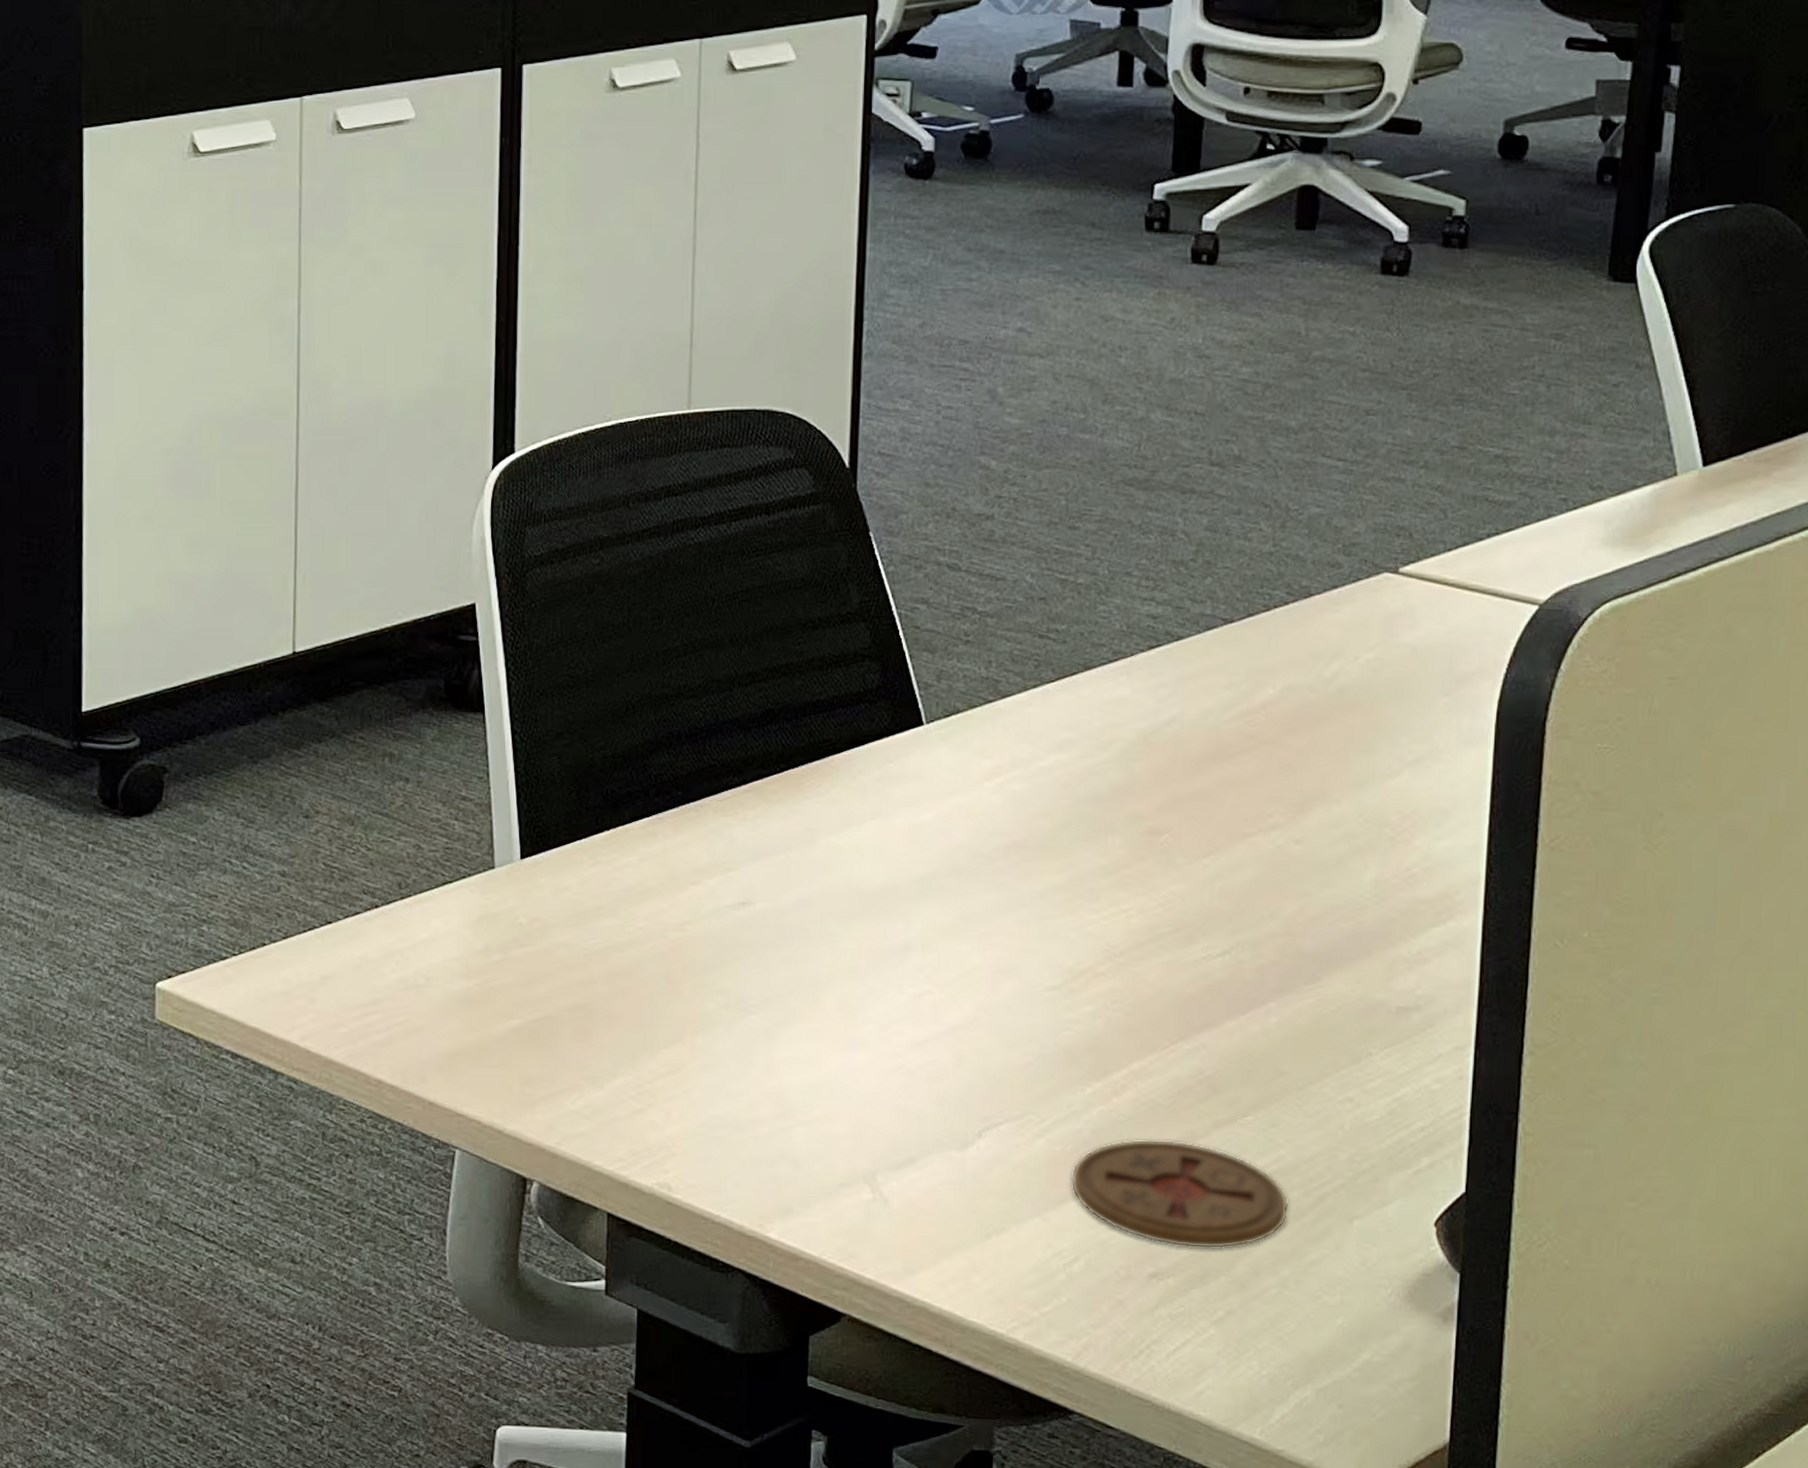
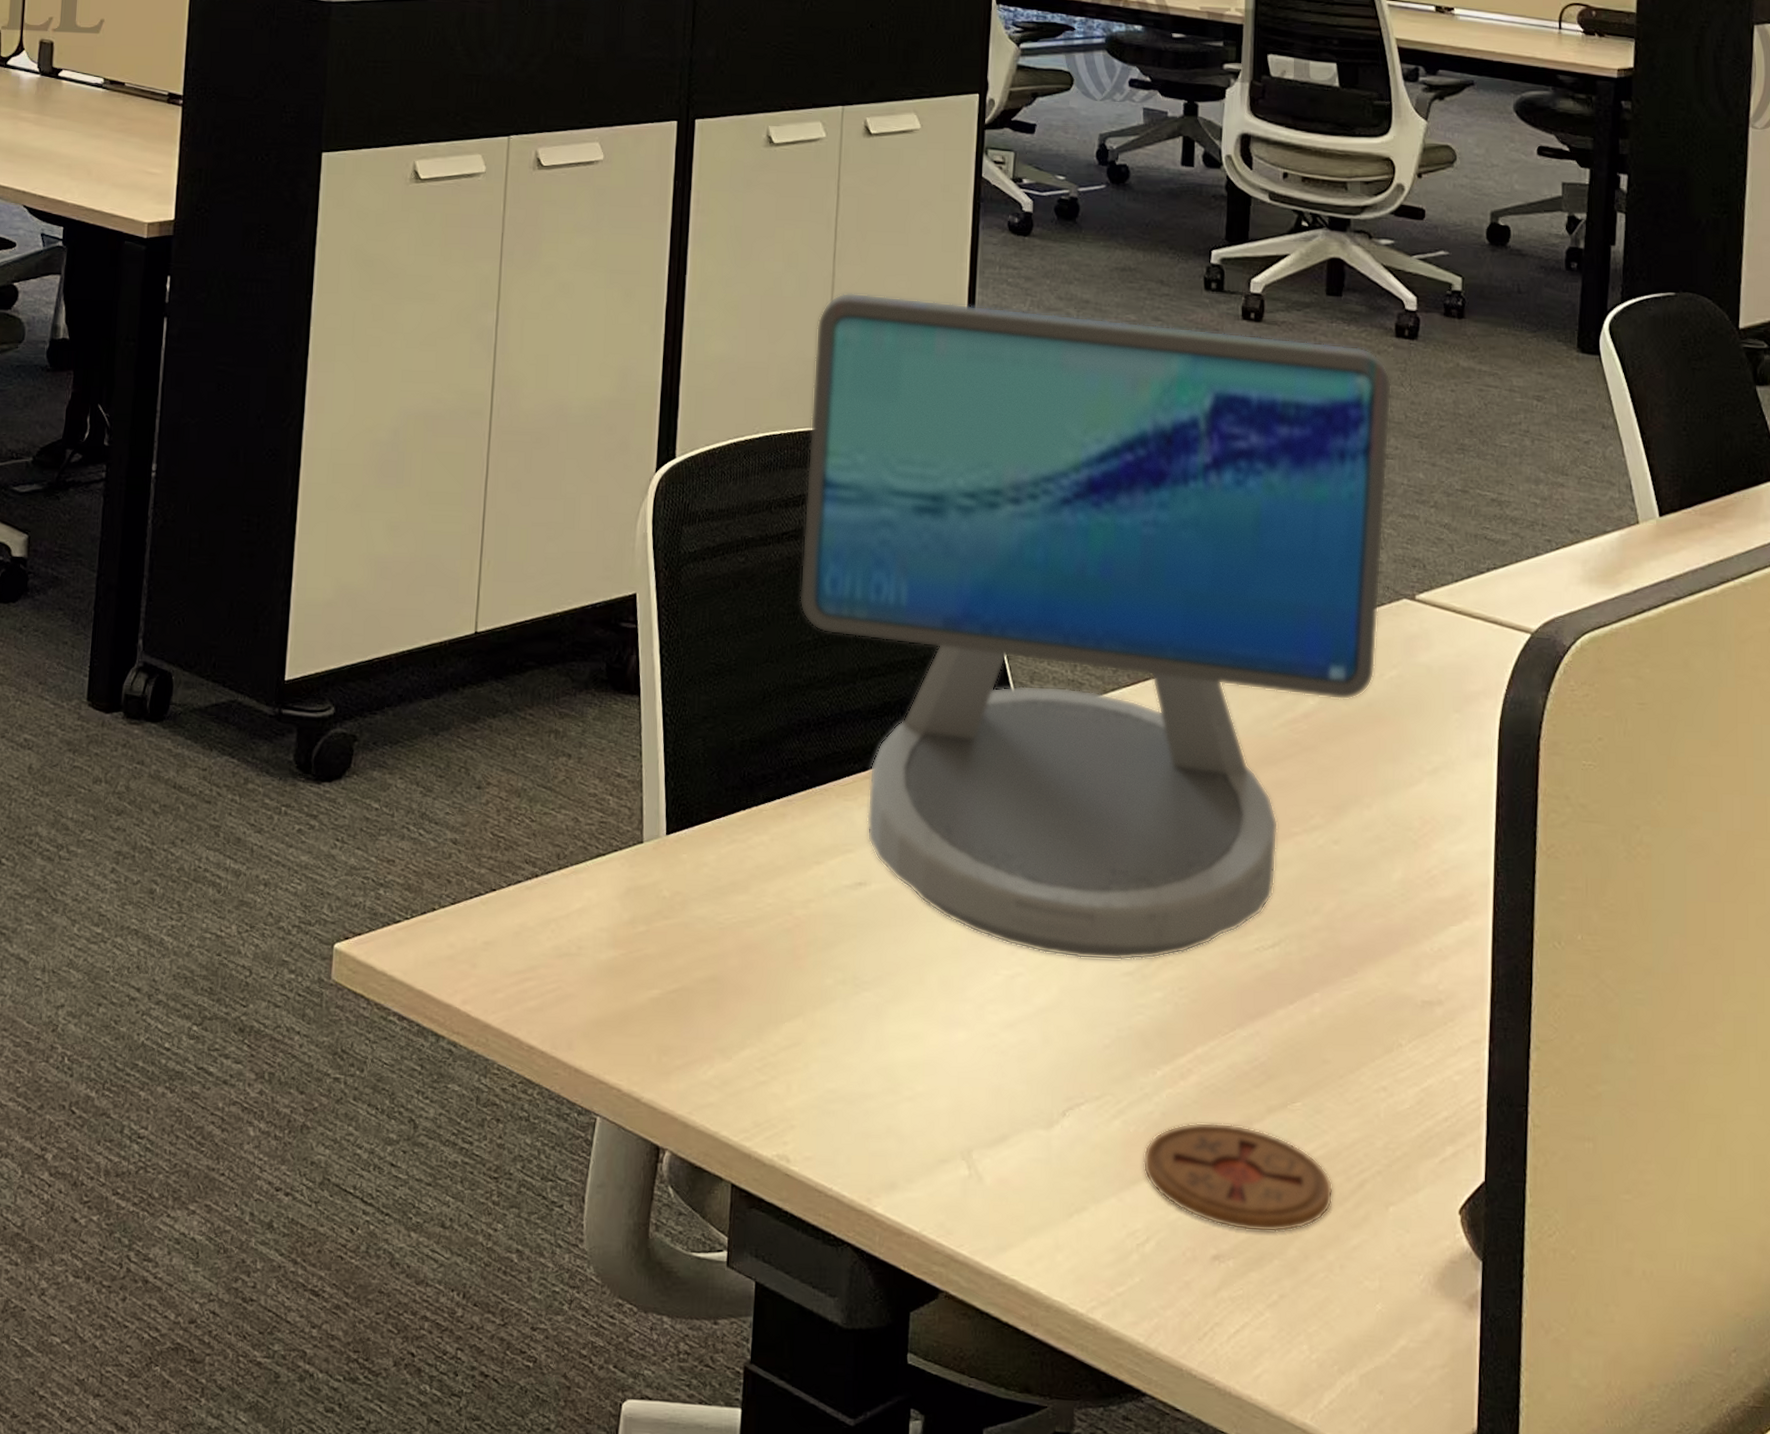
computer monitor: none [664,256,1376,975] -> present [799,292,1392,961]

